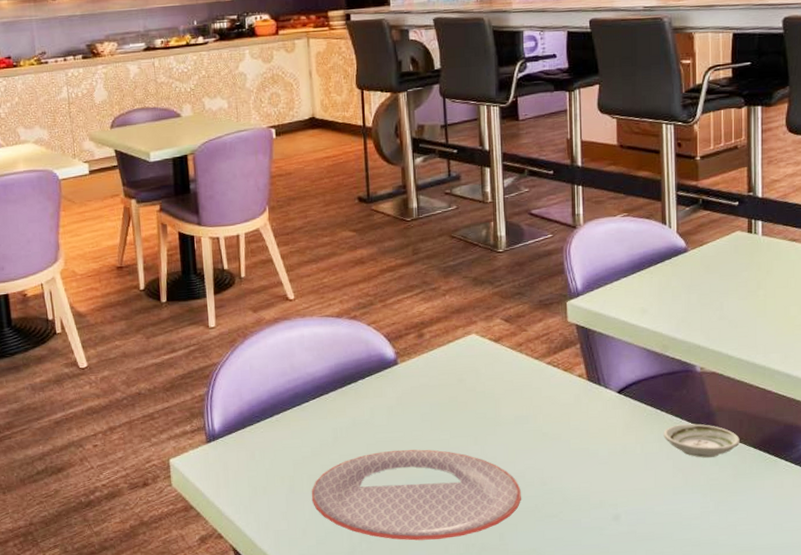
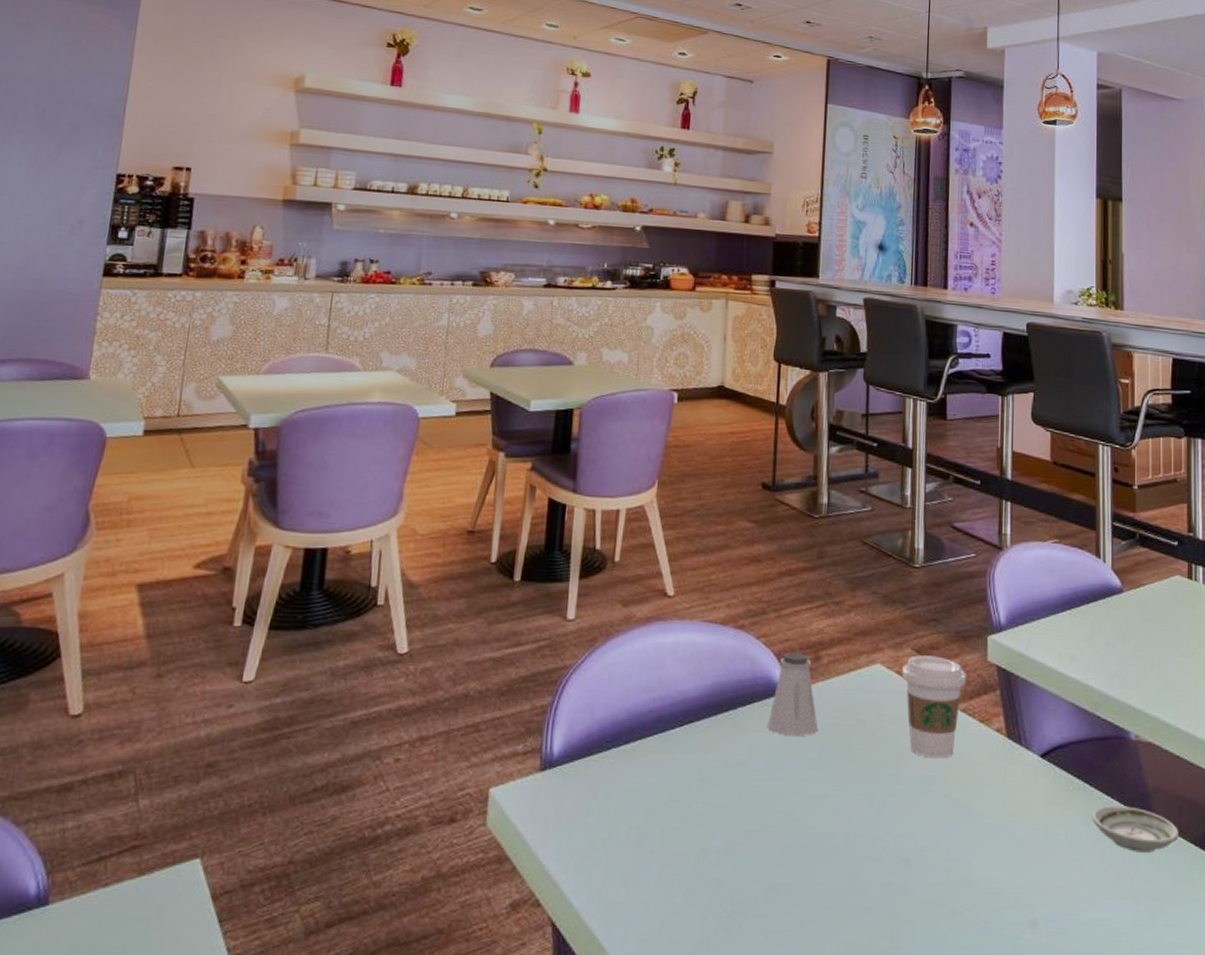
plate: present [311,449,521,541] -> none [661,805,921,934]
saltshaker: none [385,332,427,398] -> present [768,652,819,737]
coffee cup: none [493,322,550,403] -> present [901,655,966,759]

